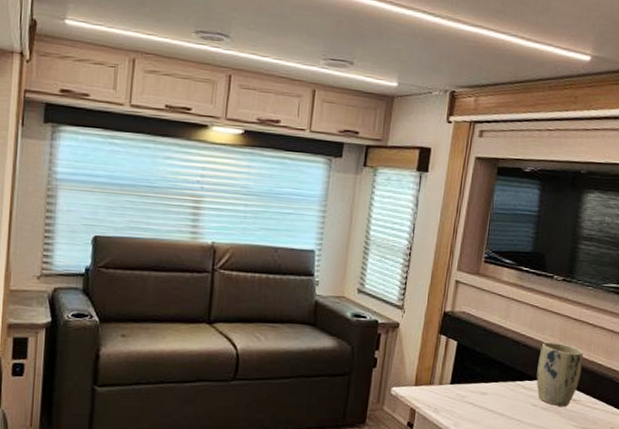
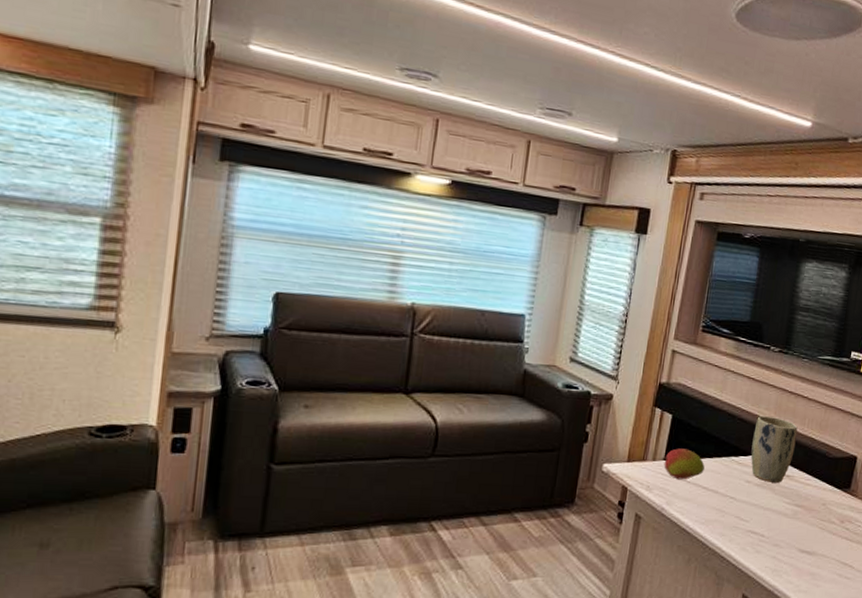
fruit: none [448,373,490,403] -> present [662,448,705,480]

